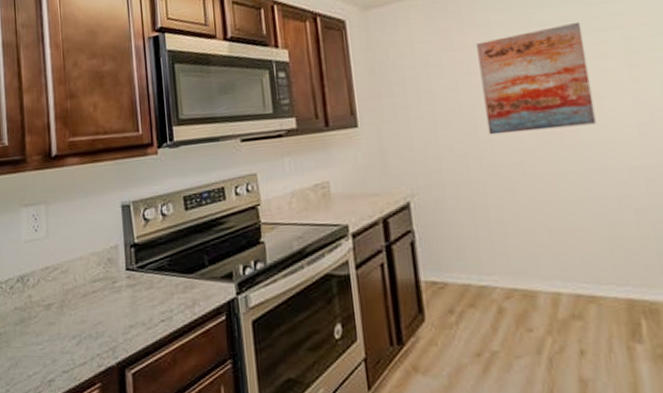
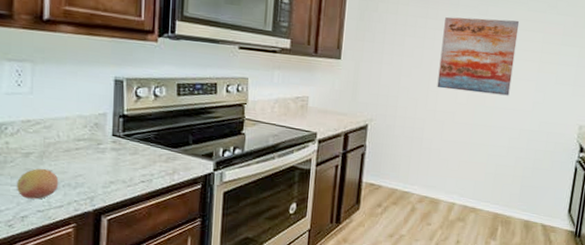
fruit: none [42,321,81,358] -> present [17,169,59,200]

